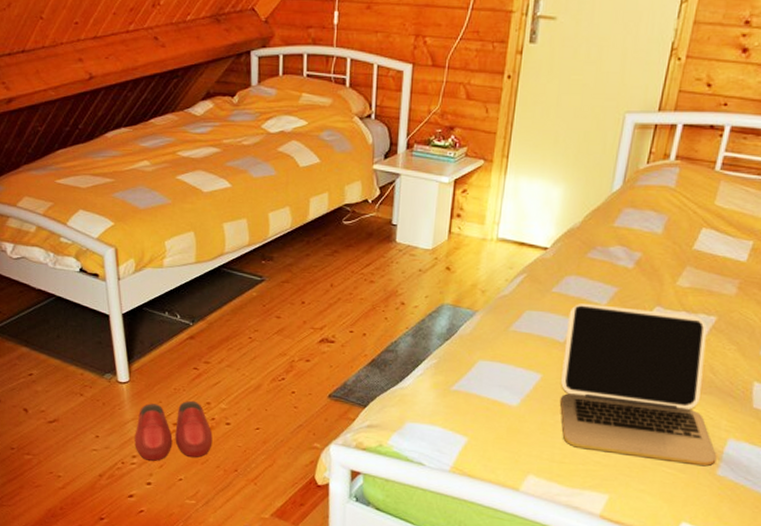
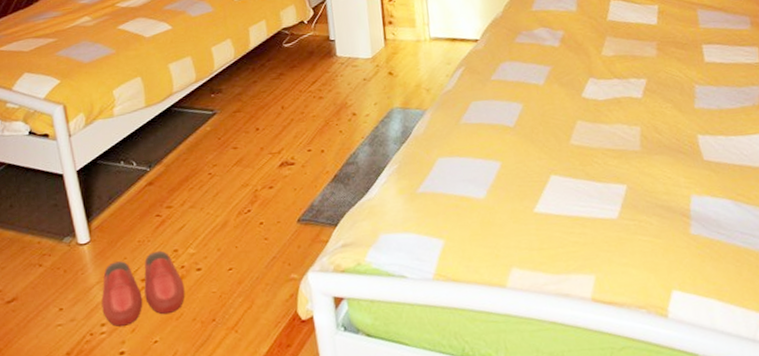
laptop: present [560,304,717,467] -> none [512,80,686,232]

